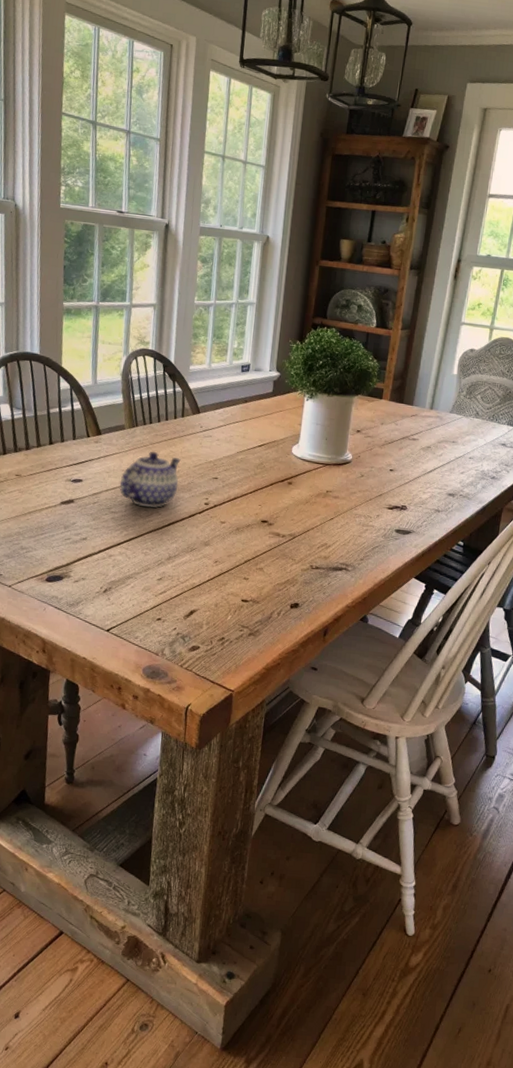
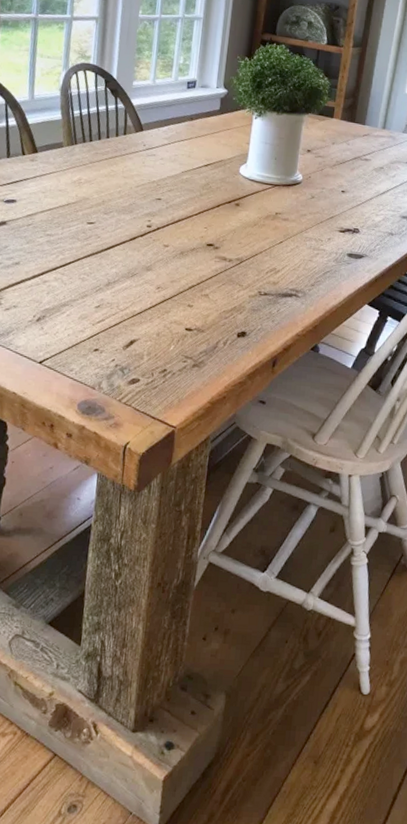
teapot: present [119,451,181,508] -> none [56,170,123,230]

